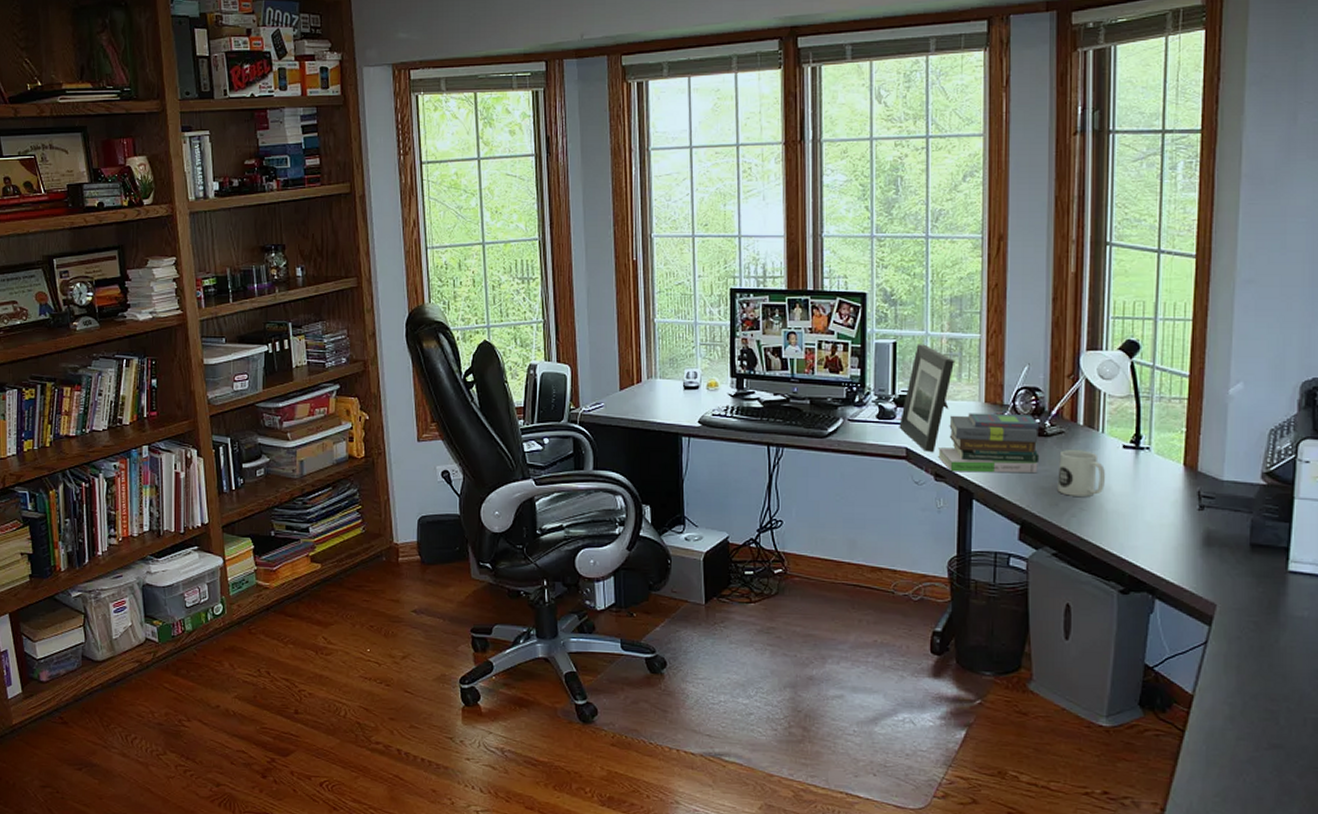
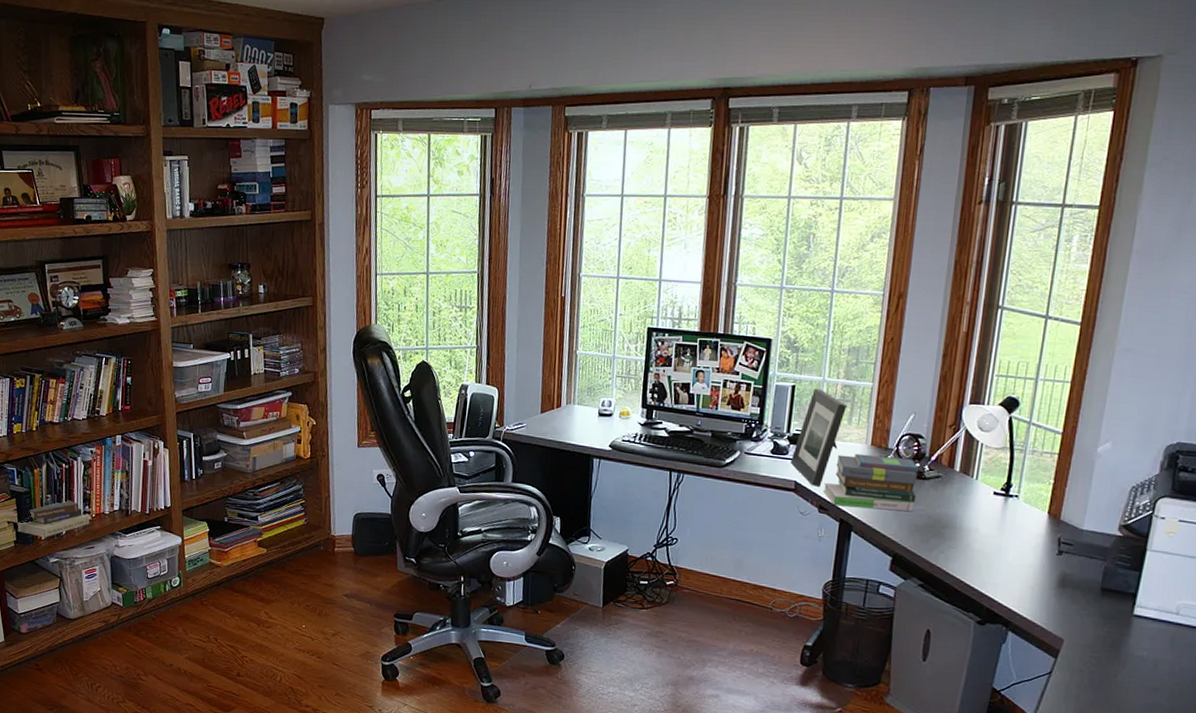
books: none [32,523,116,569] -> present [17,499,90,538]
mug: present [1057,450,1106,496] -> none [929,492,976,536]

